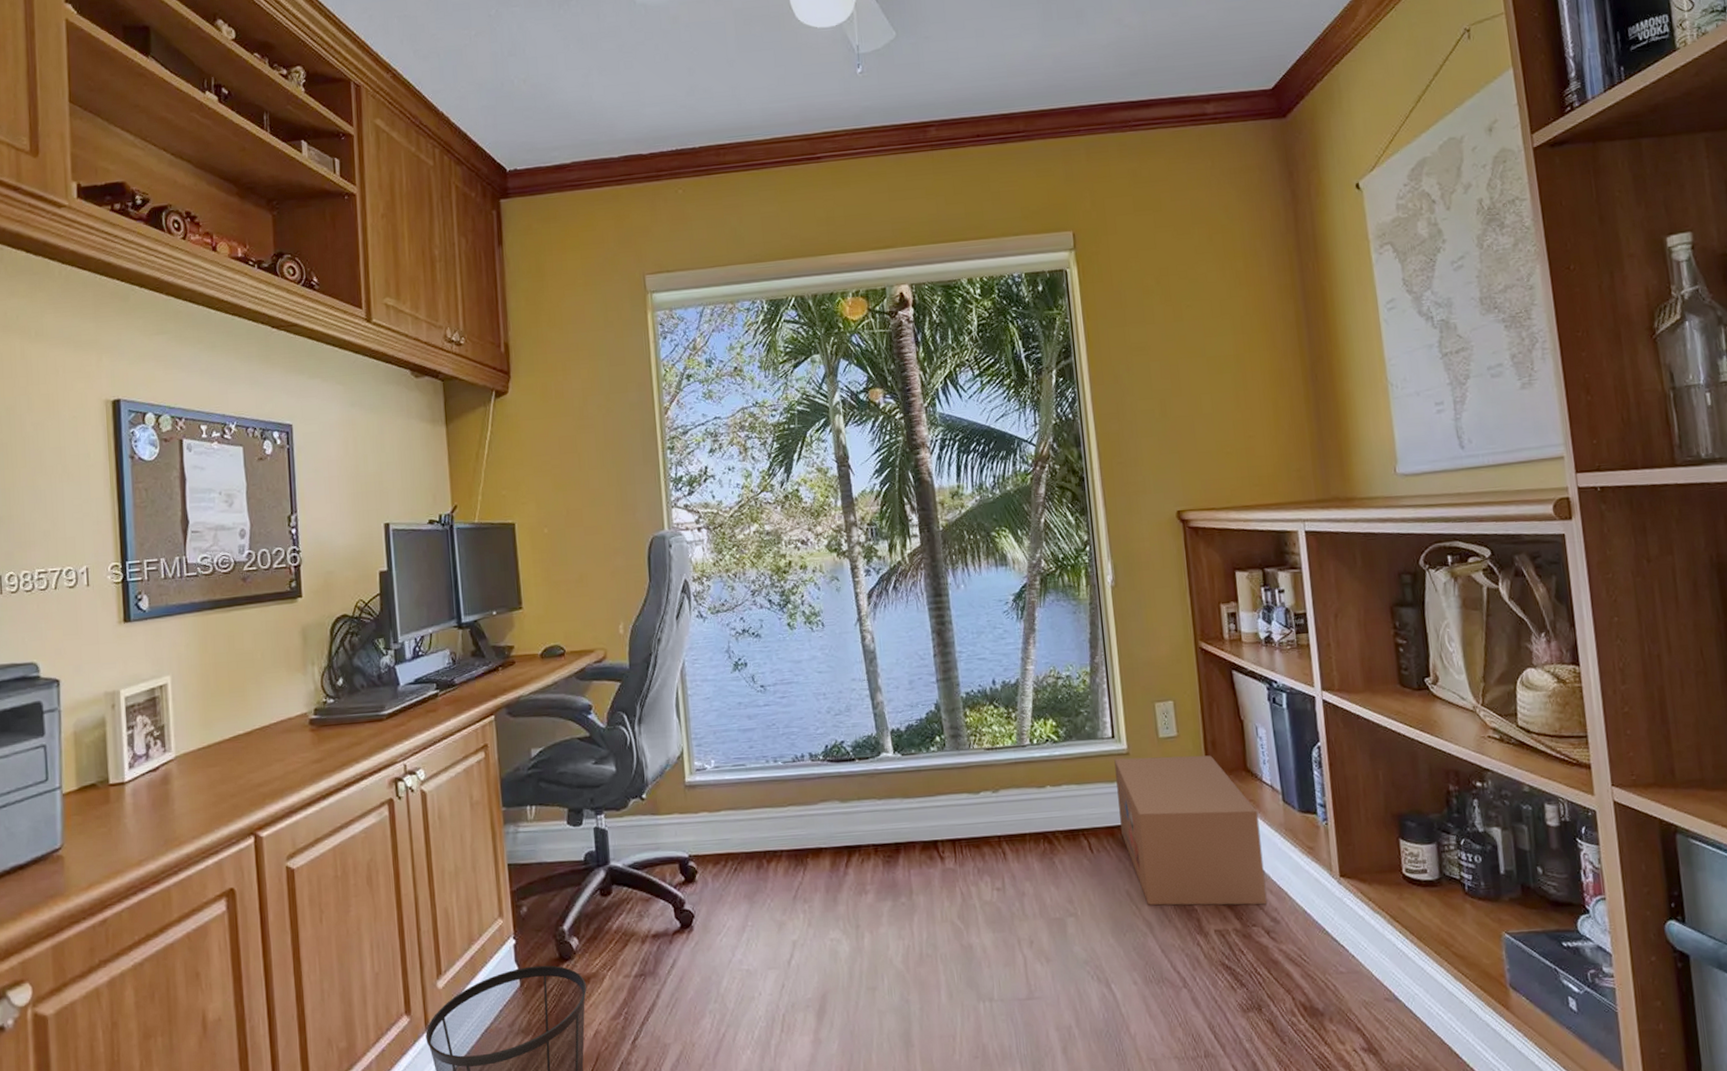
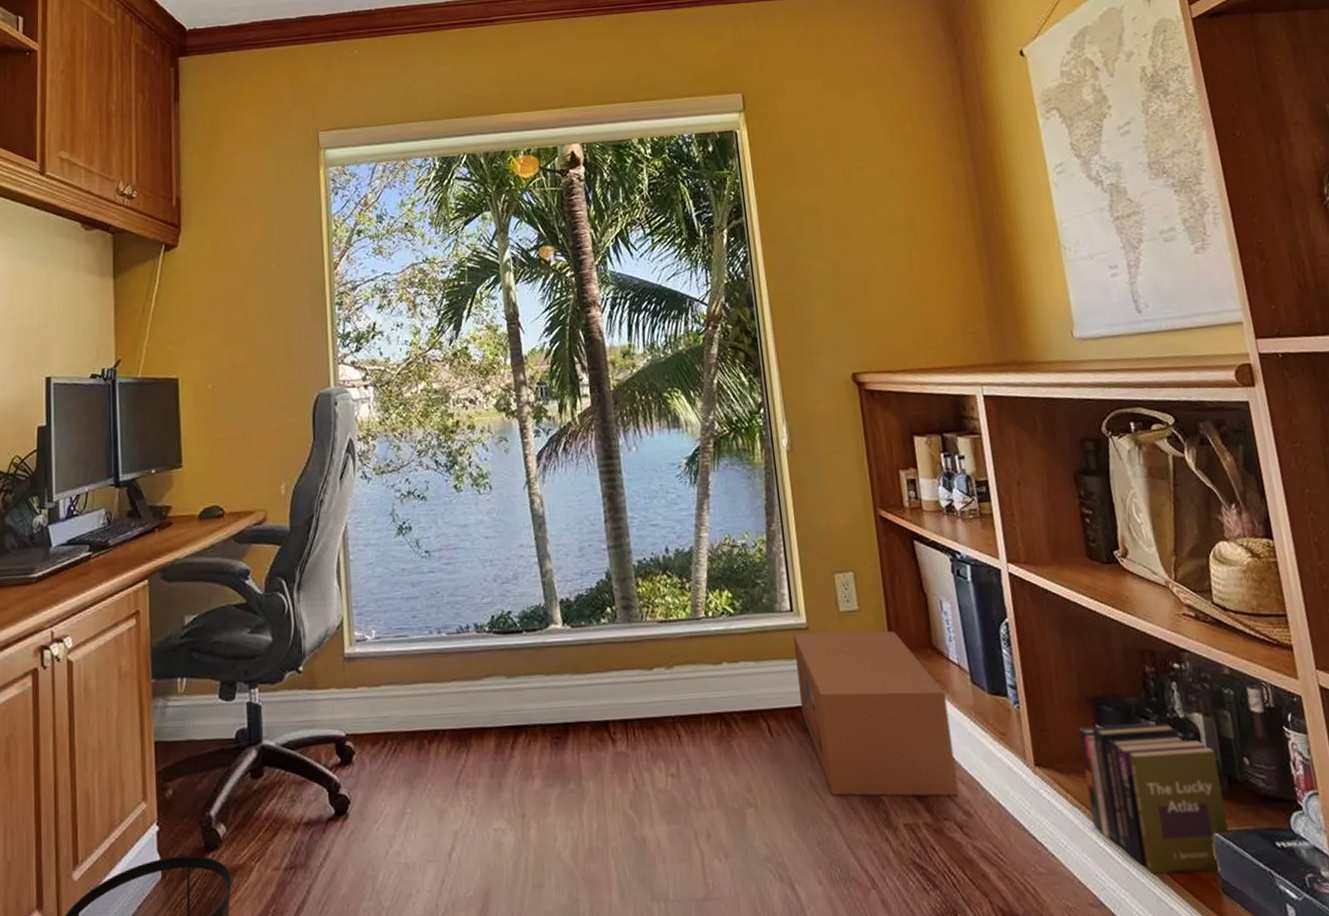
books: none [1382,837,1519,972] -> present [1078,723,1229,875]

